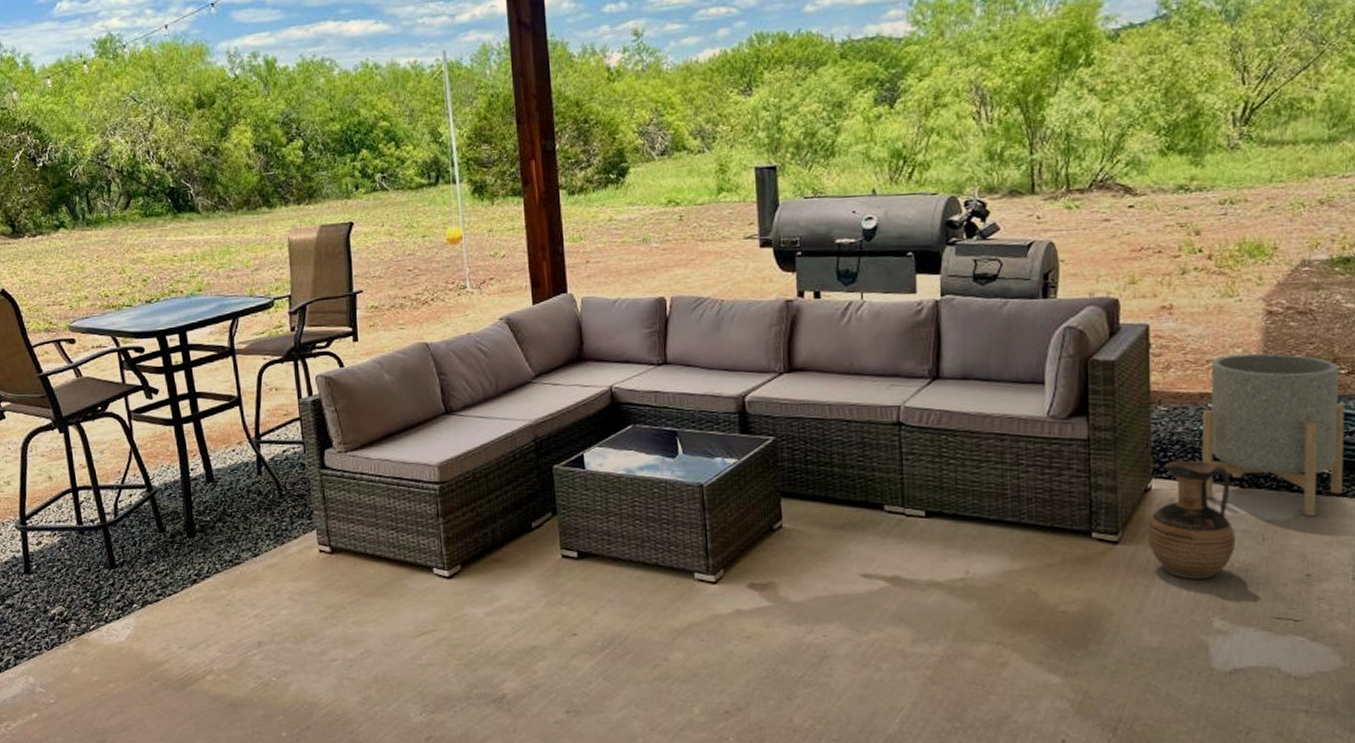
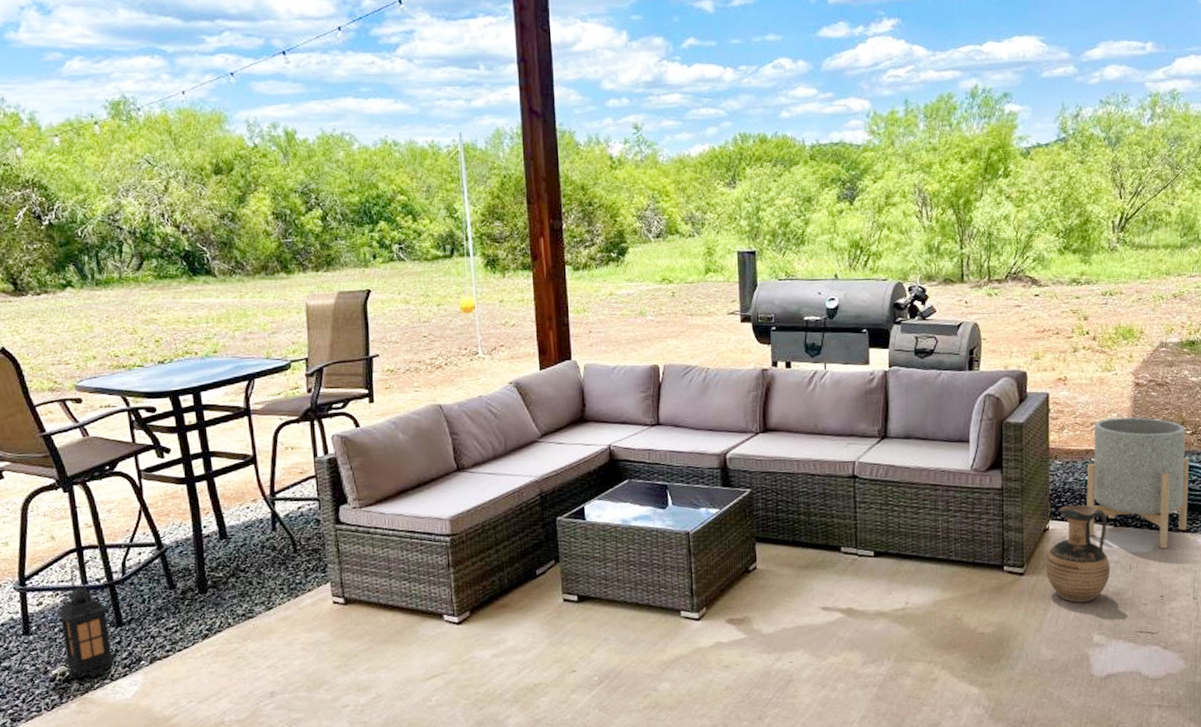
lantern: none [54,505,110,620] -> present [56,564,116,680]

